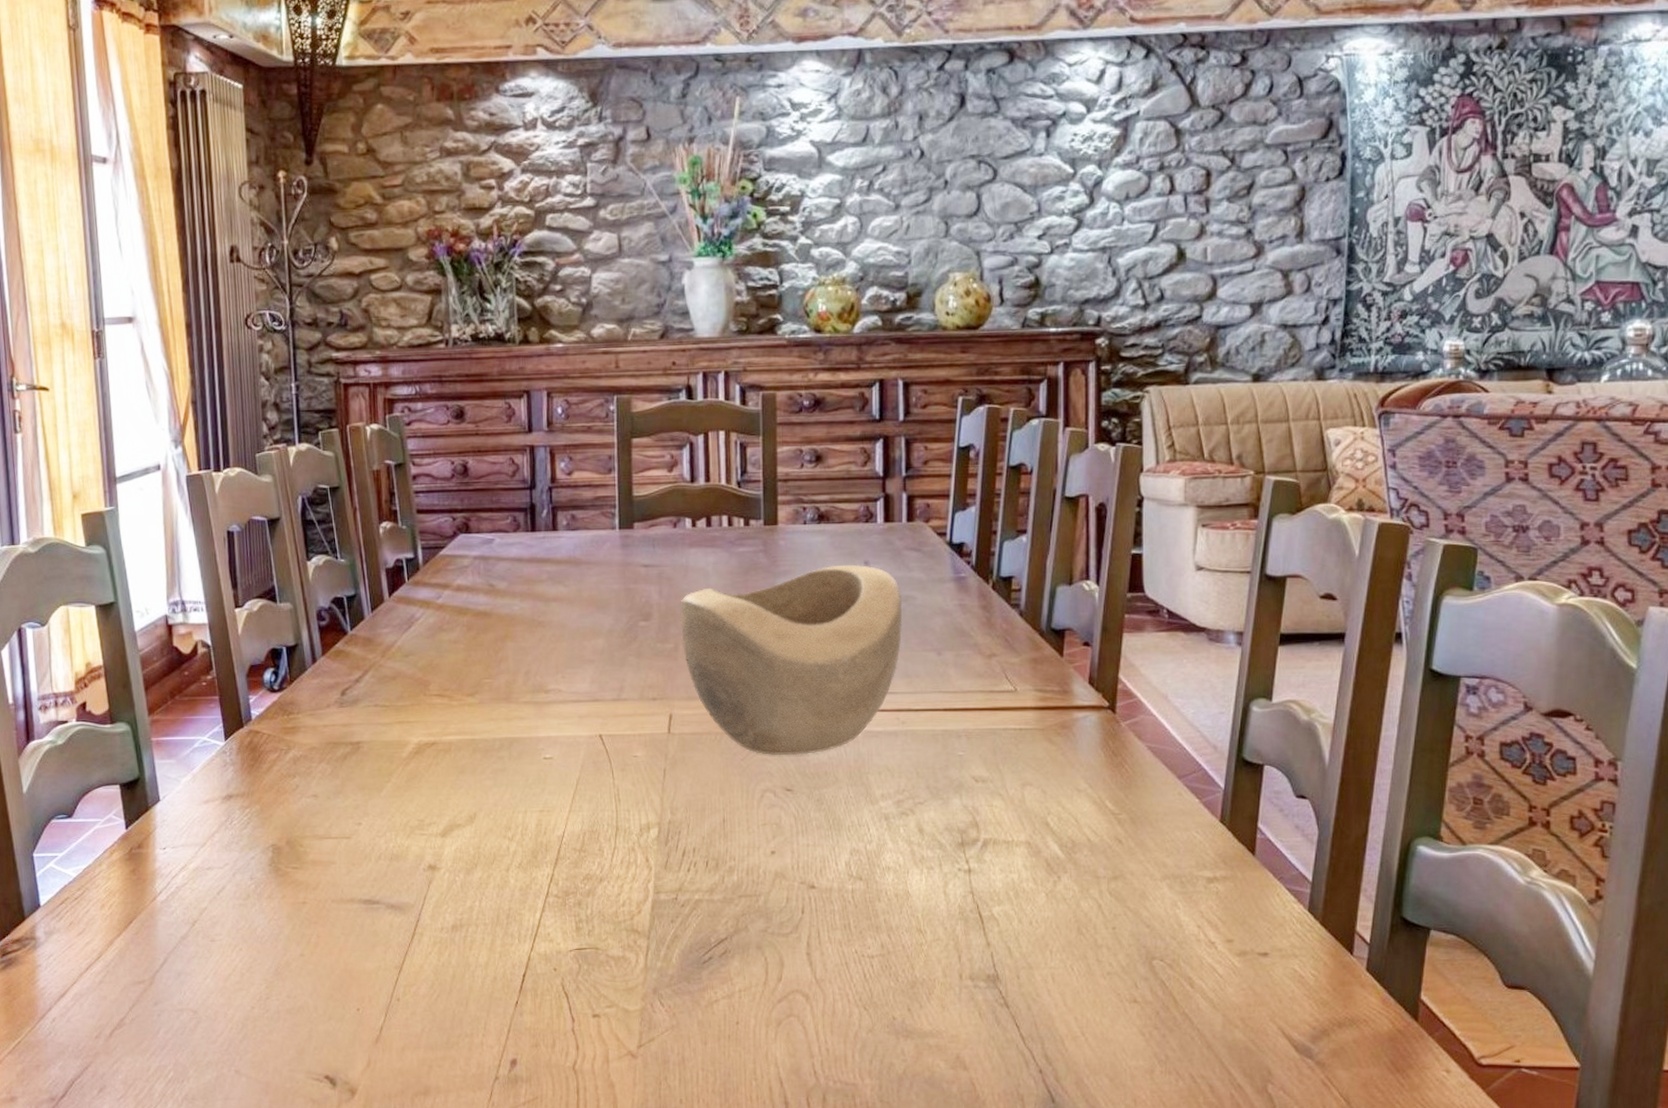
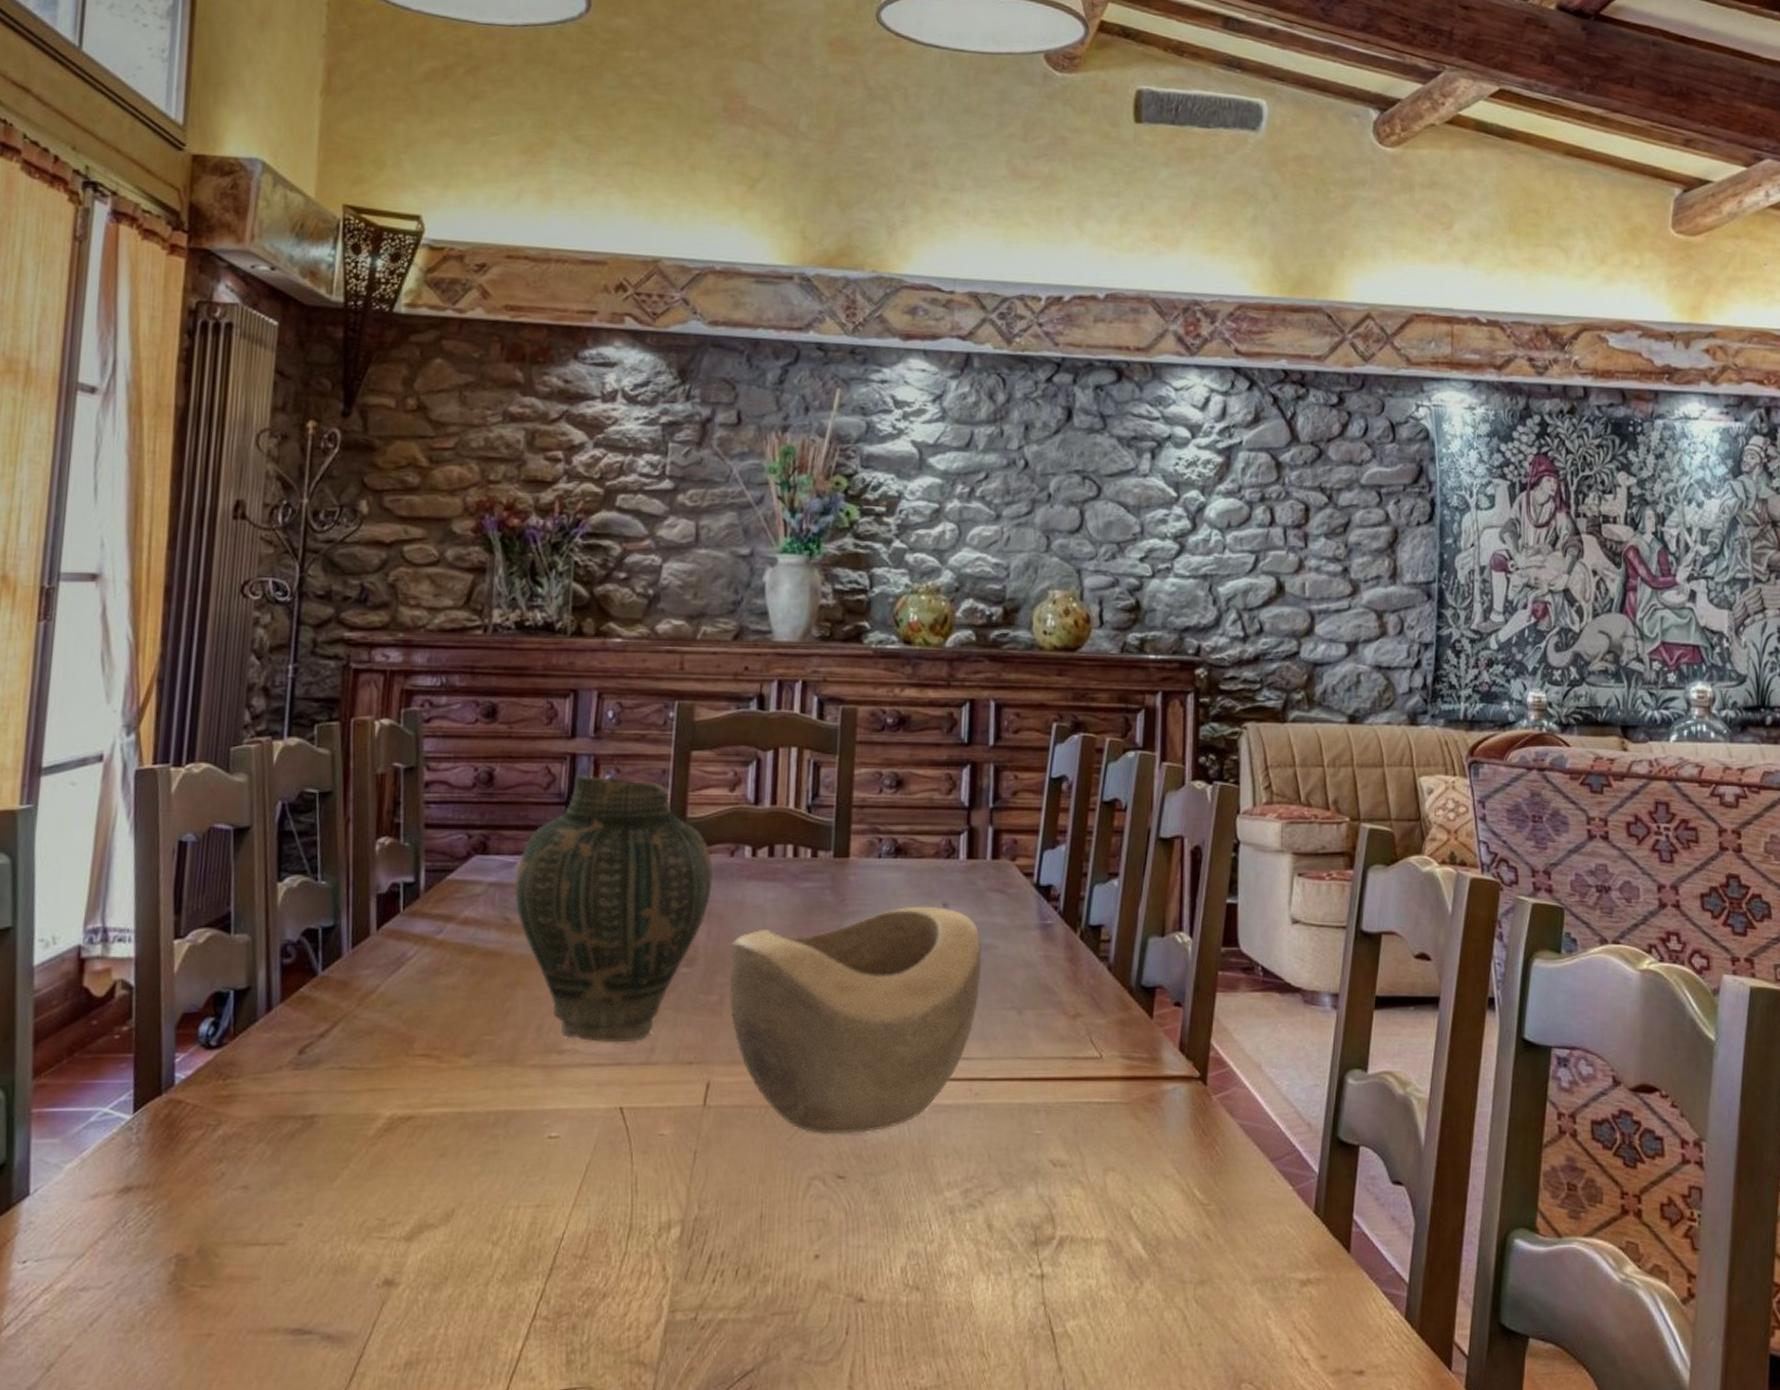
vase: none [495,463,660,684] -> present [515,775,713,1043]

